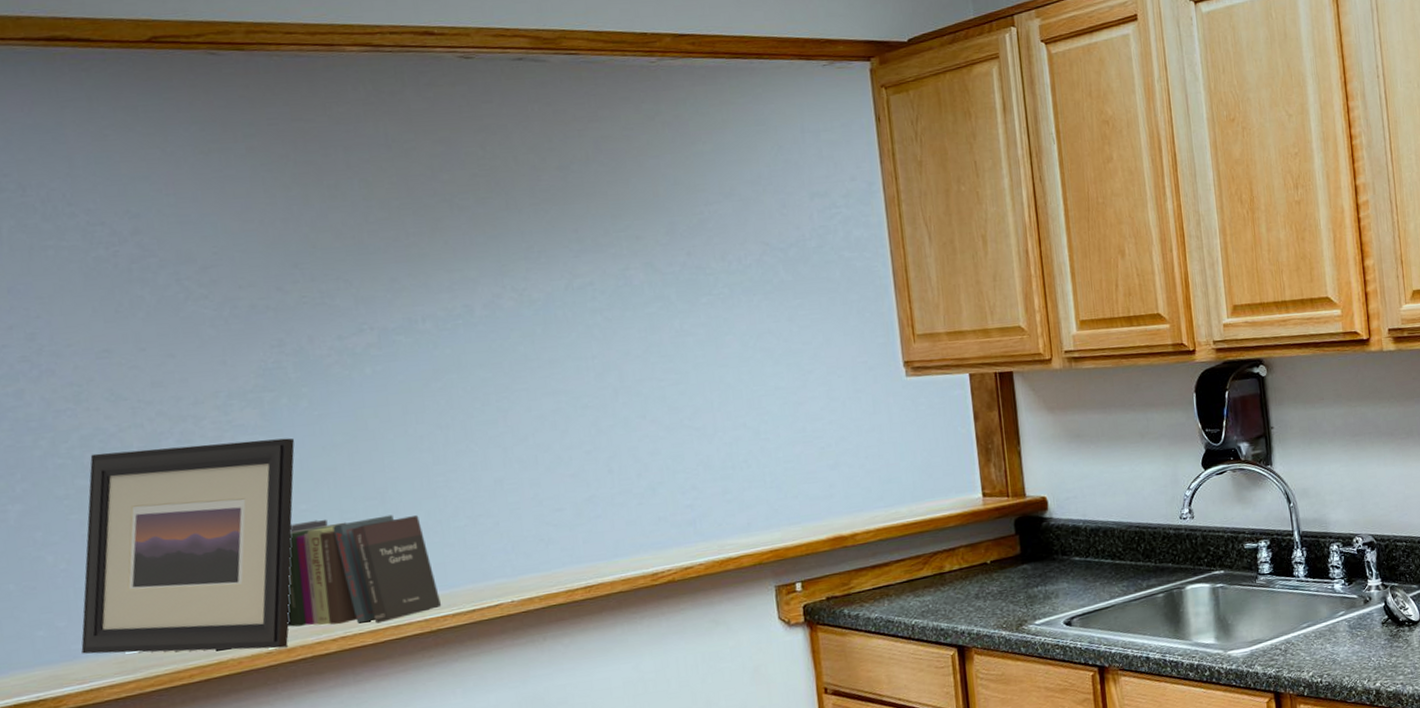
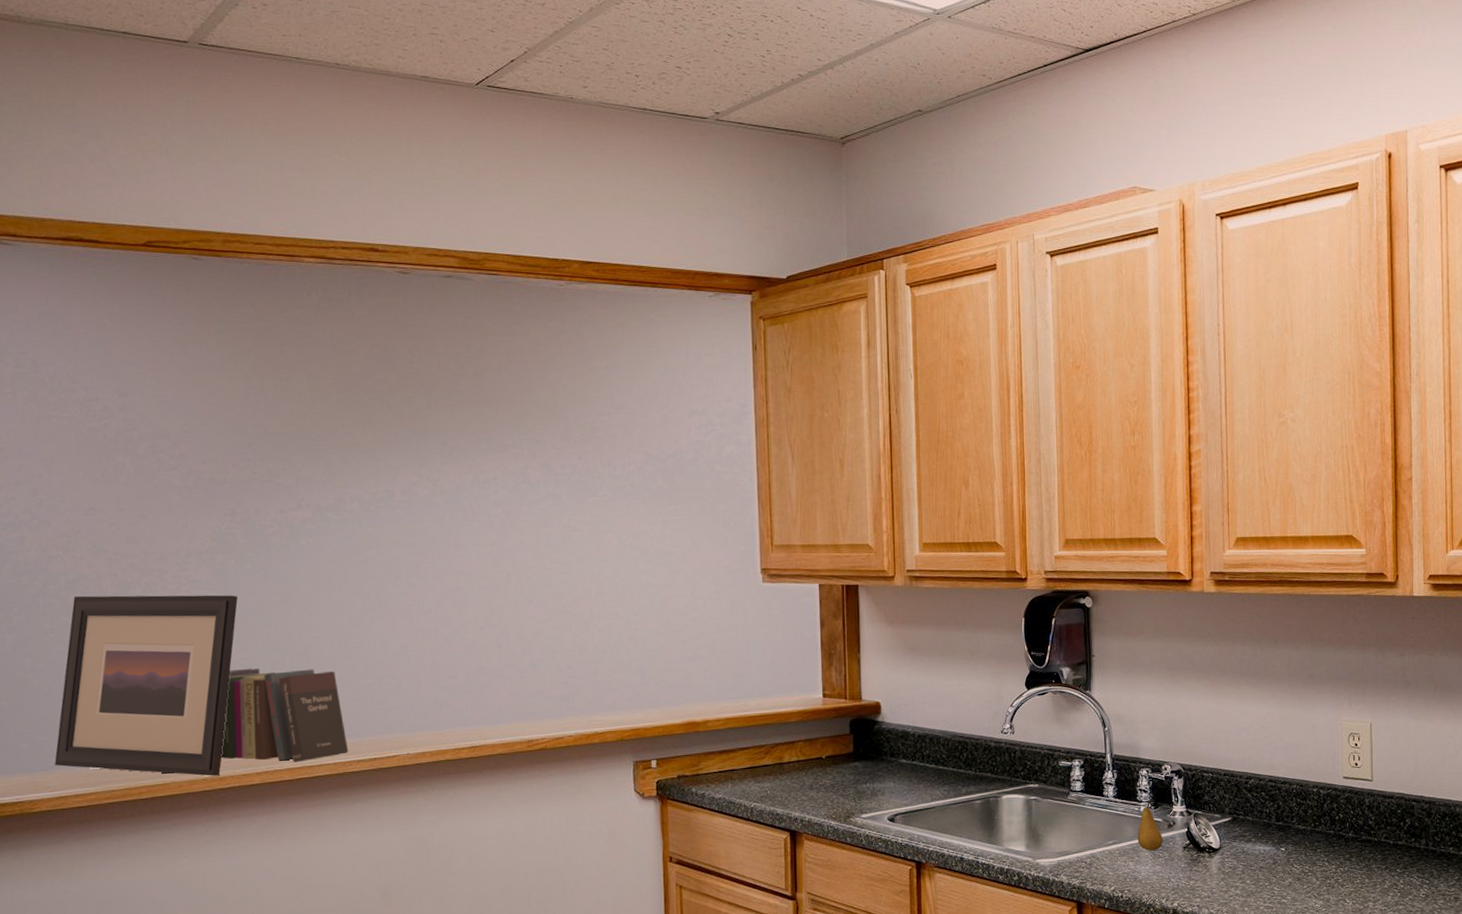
fruit: none [1332,576,1360,631] -> present [1137,800,1163,851]

